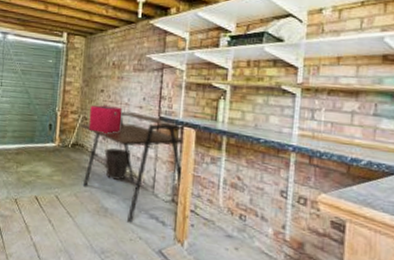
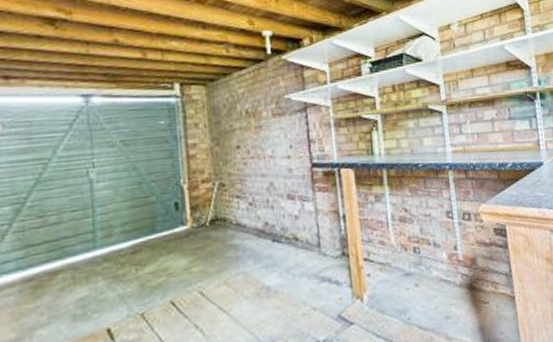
desk: present [80,111,186,223] -> none [216,163,350,296]
storage bin: present [88,105,123,134] -> none [226,162,269,198]
waste bin: present [104,148,131,180] -> none [254,210,286,251]

